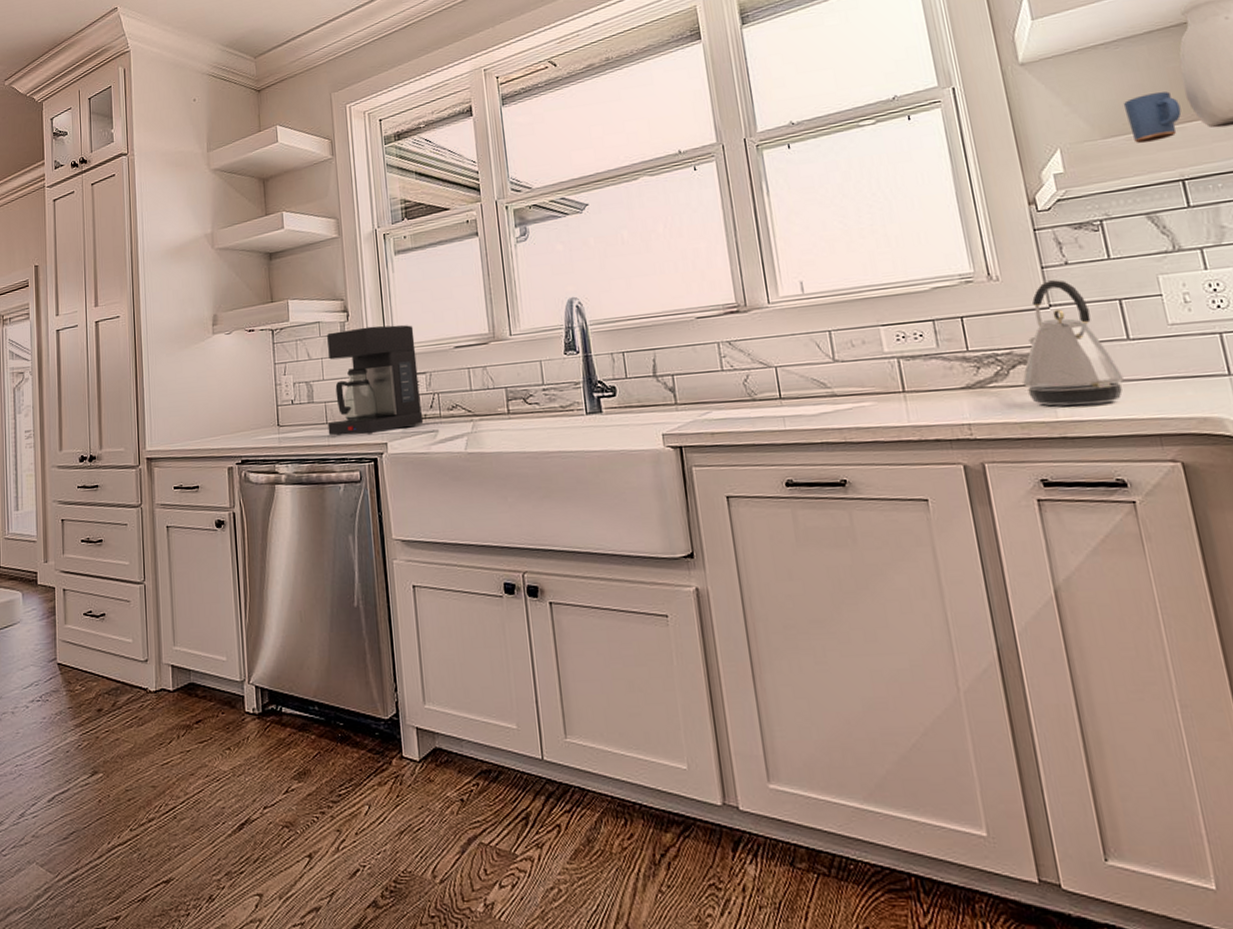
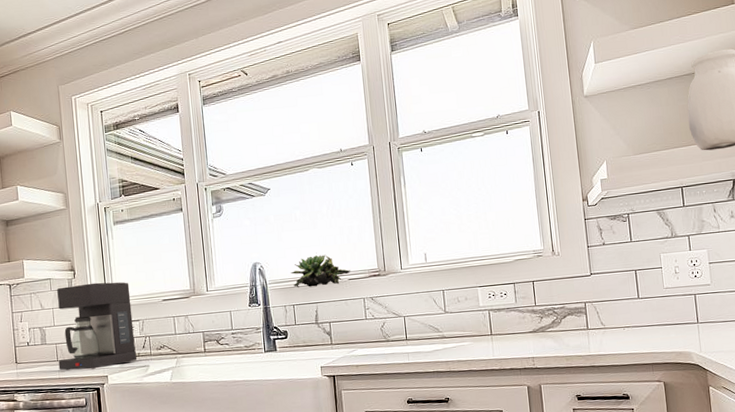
succulent plant: none [617,286,699,331] -> present [290,254,351,288]
kettle: present [1023,279,1125,407] -> none [570,255,634,345]
mug: present [1123,91,1182,144] -> none [649,123,685,160]

